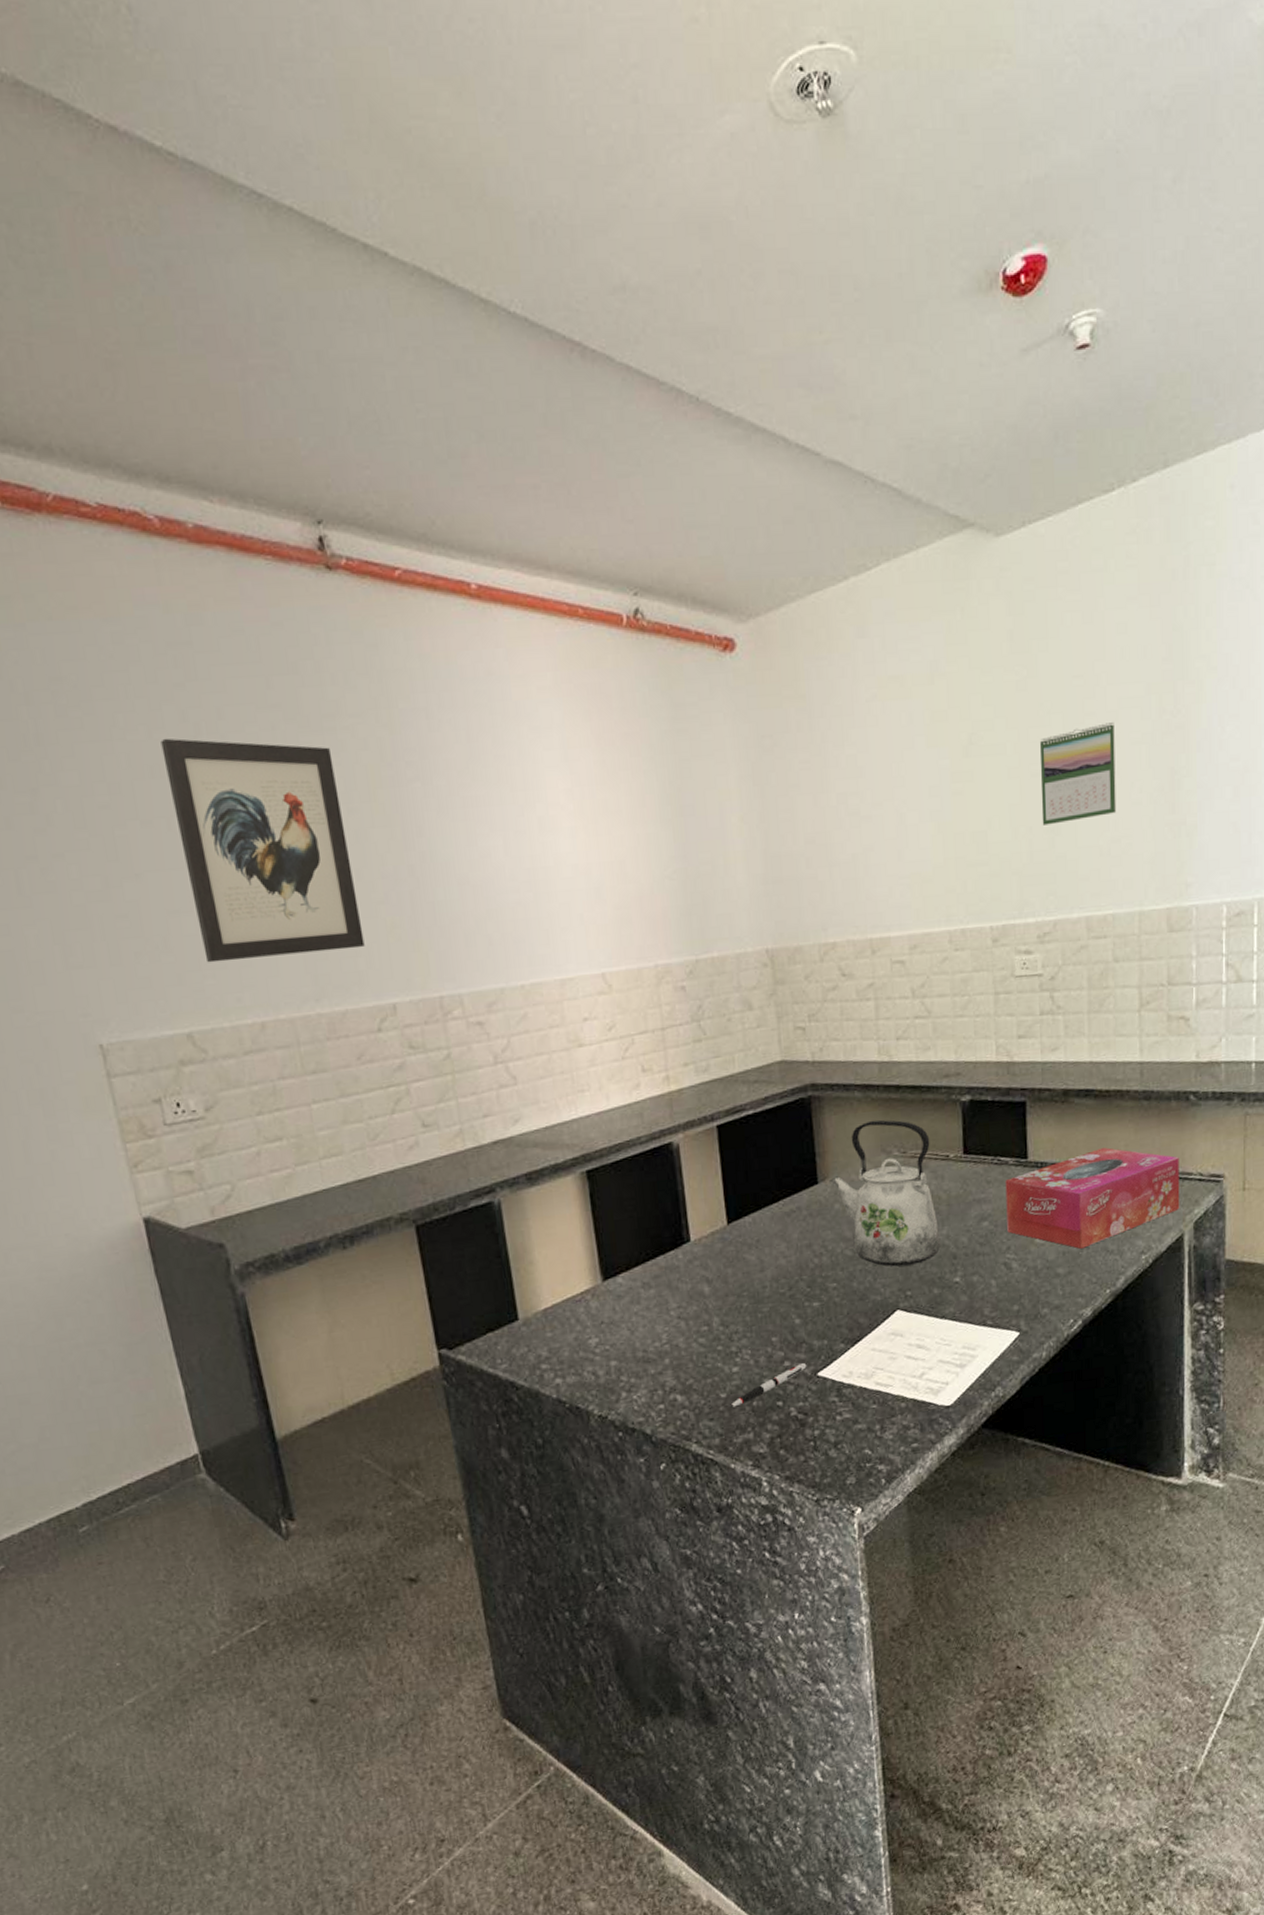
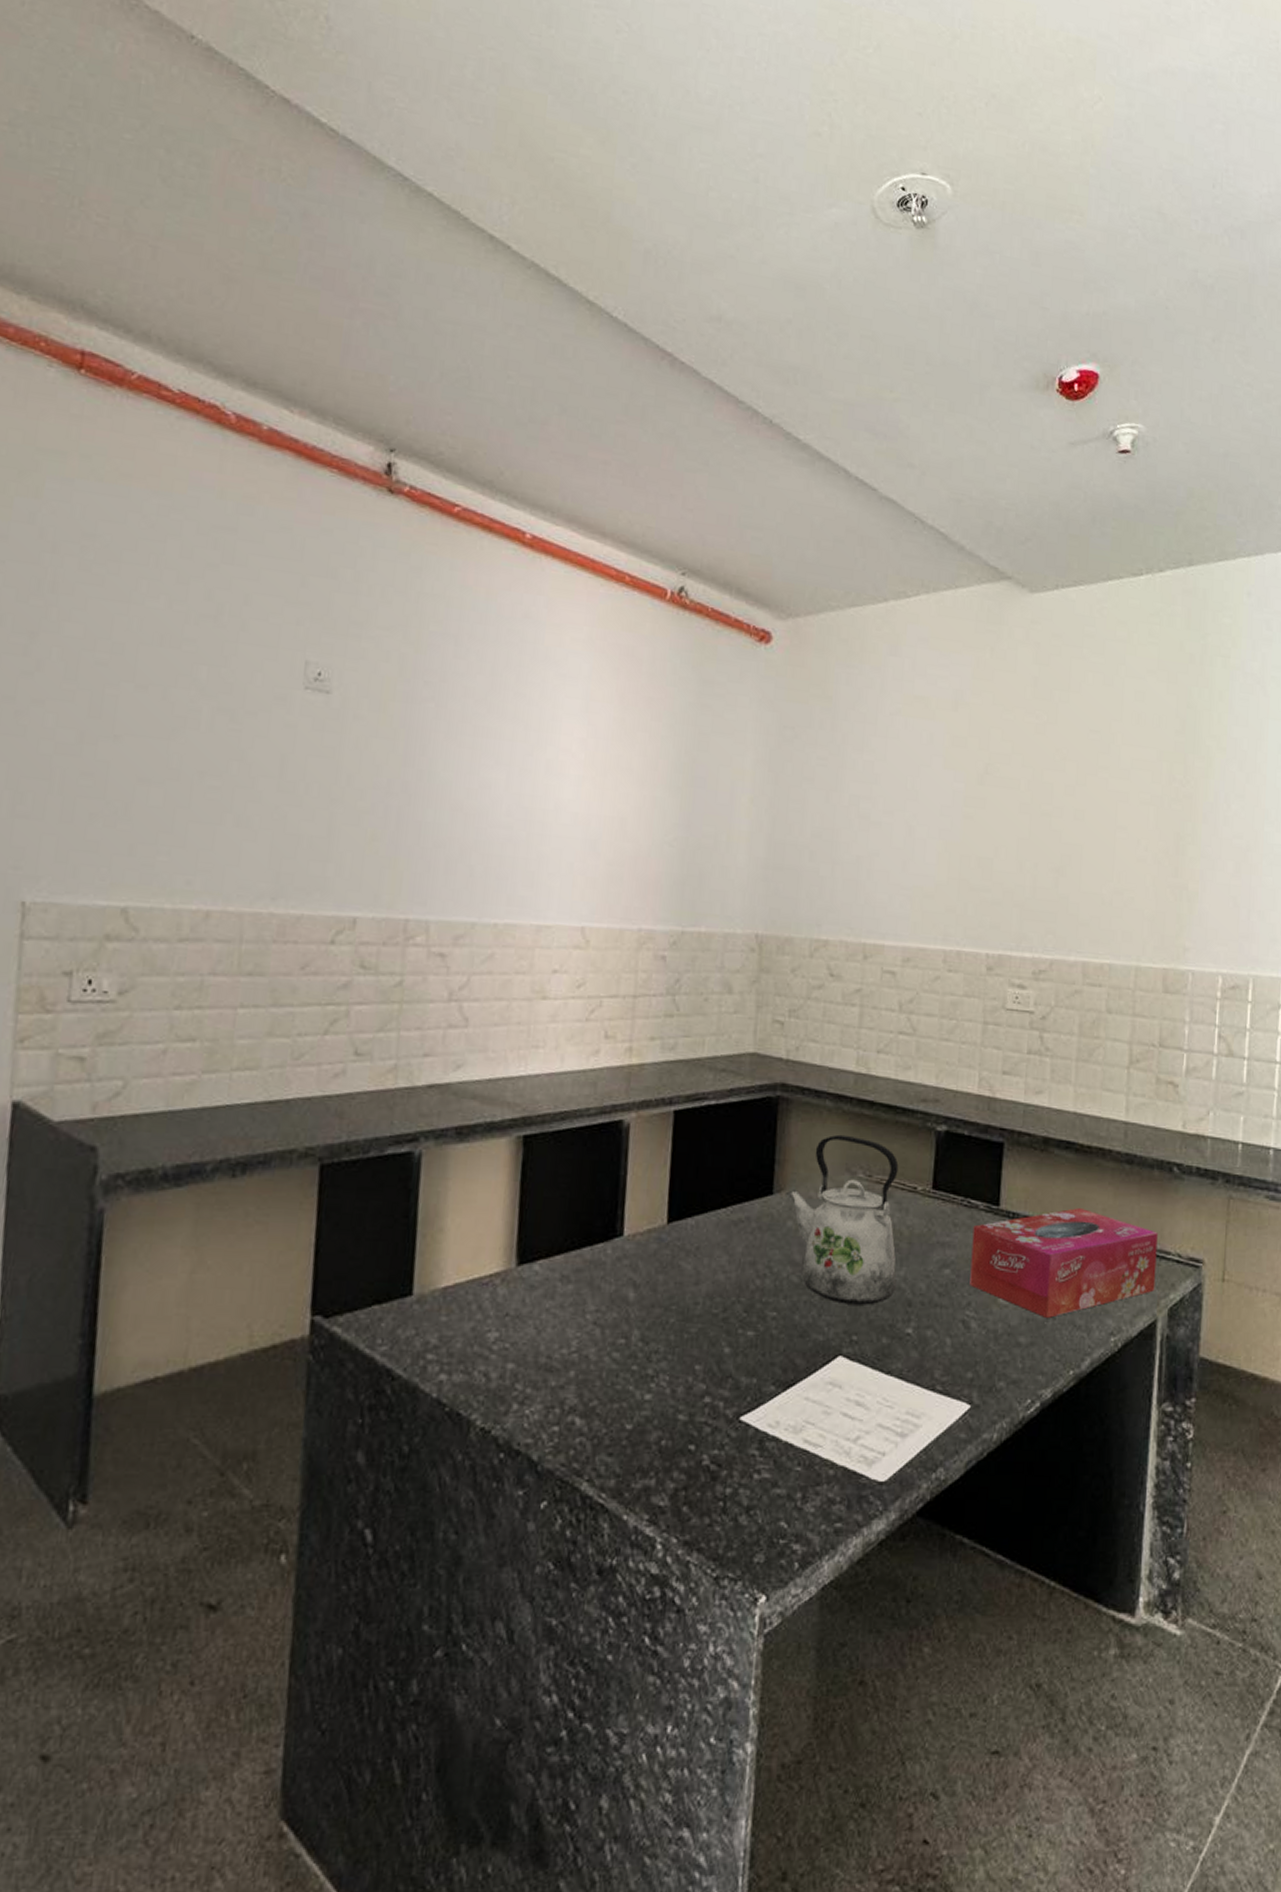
wall art: present [161,738,365,963] -> none [165,611,351,854]
pen: present [730,1363,807,1408] -> none [635,1402,730,1443]
calendar: present [1040,722,1117,825] -> none [1048,778,1126,866]

